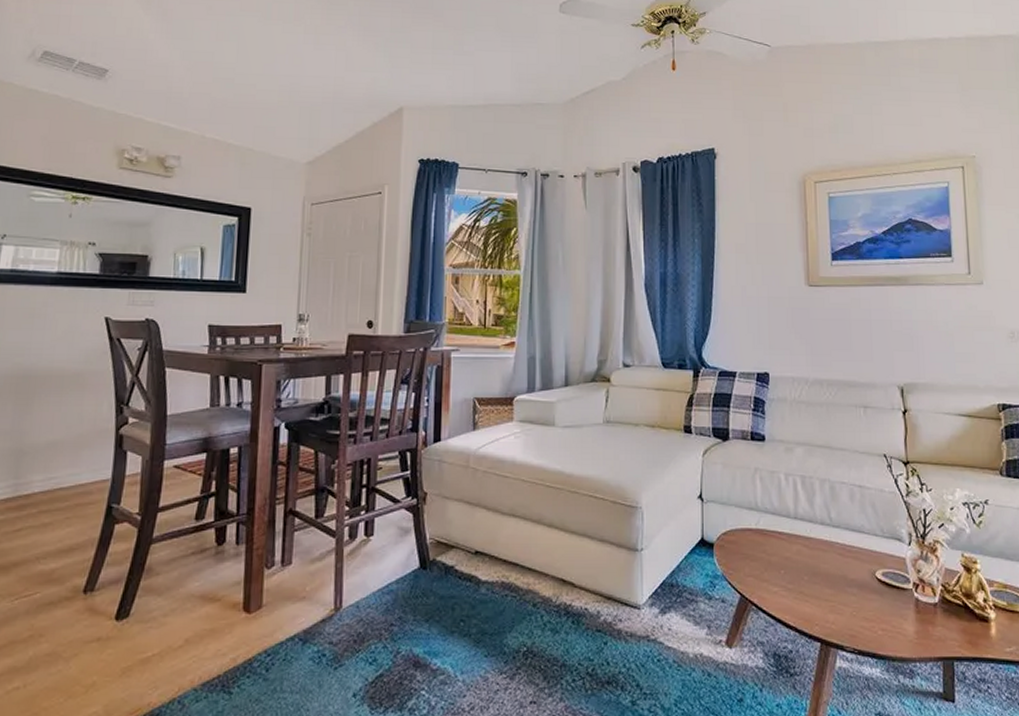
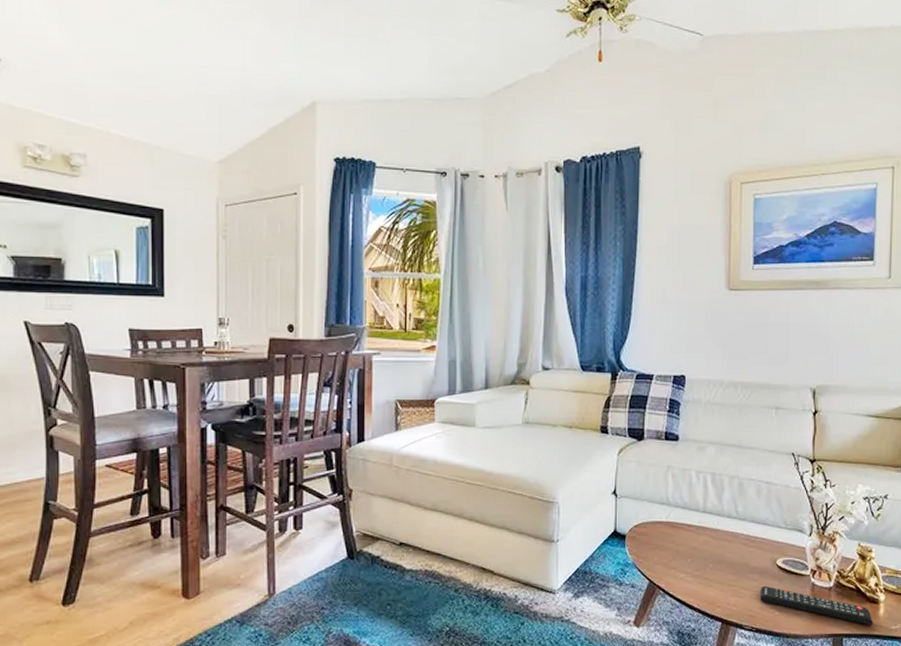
remote control: none [860,601,985,647] -> present [759,585,873,625]

